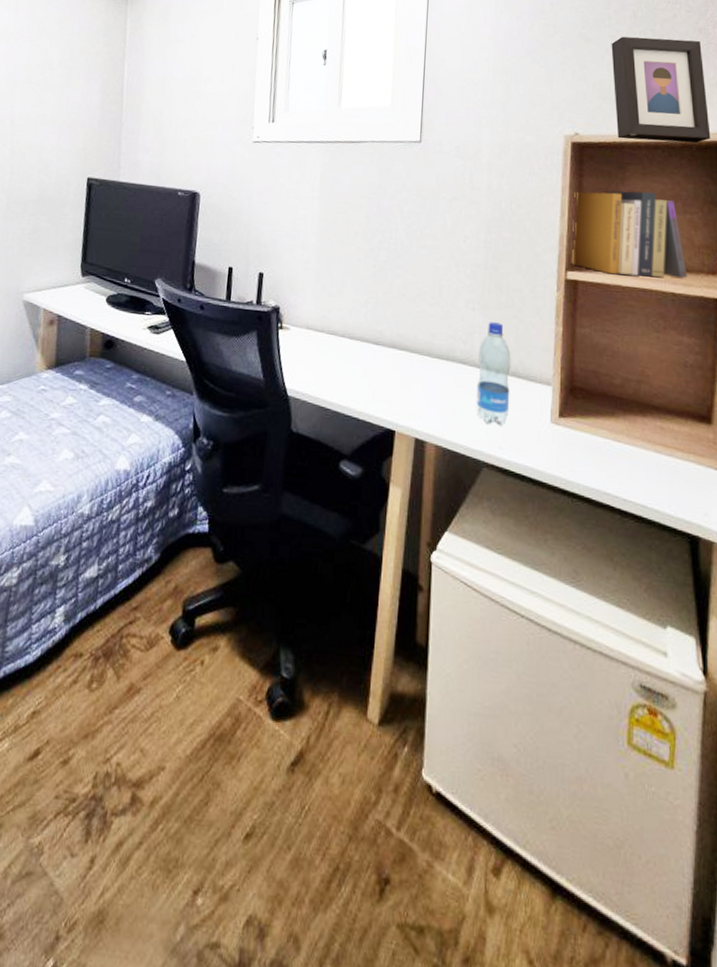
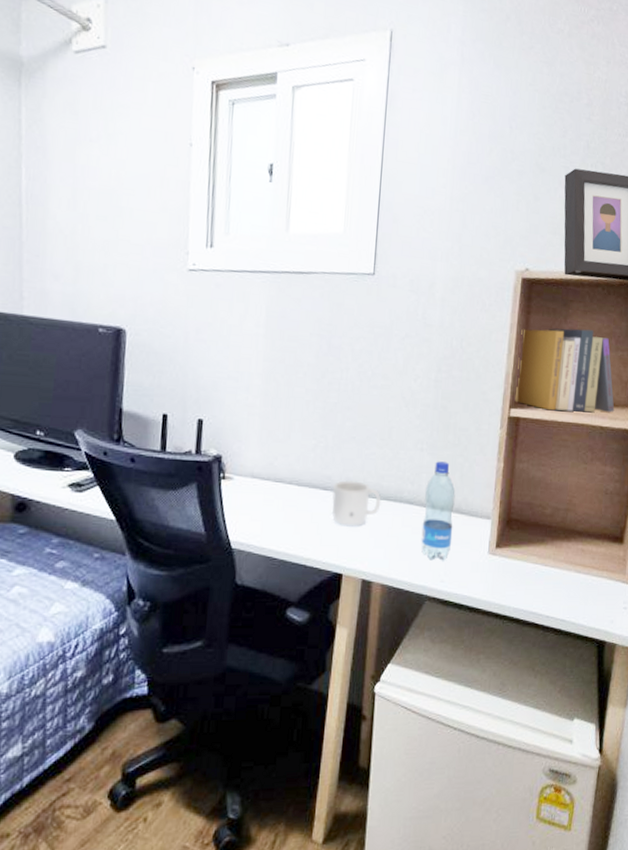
mug: none [383,336,433,384] -> present [331,480,382,527]

